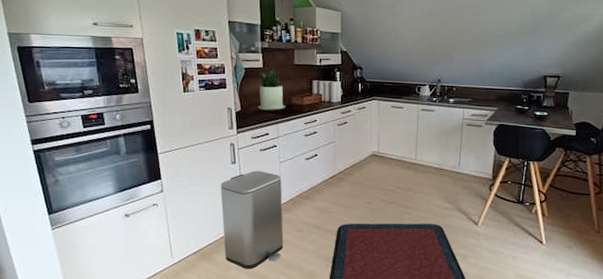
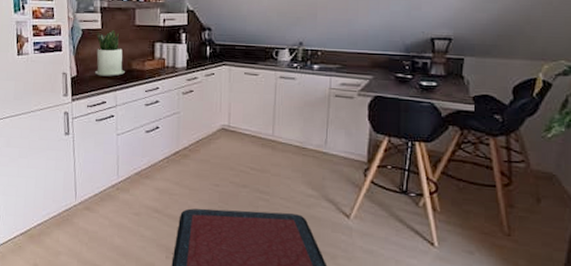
pedal bin: present [220,171,284,269] -> none [52,143,119,256]

